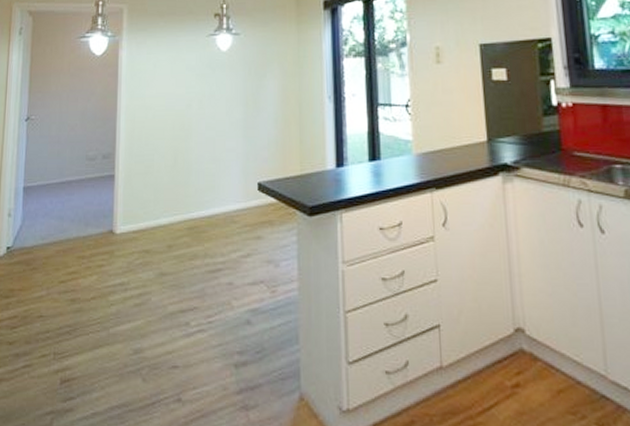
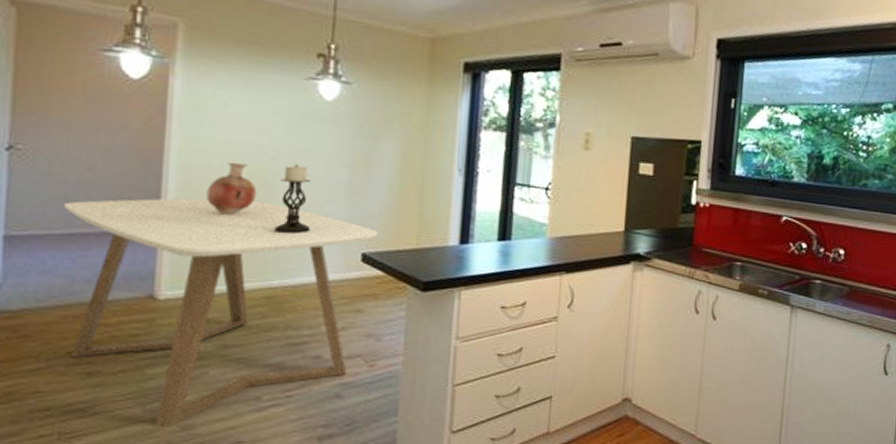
dining table: none [57,143,269,350] -> present [63,198,378,427]
vase: none [145,112,179,157] -> present [206,161,257,215]
candle holder: none [191,107,218,170] -> present [273,163,311,235]

